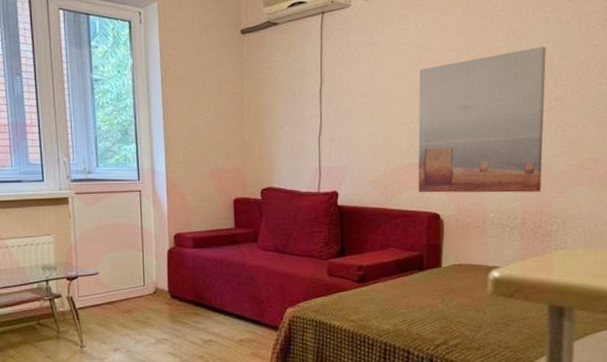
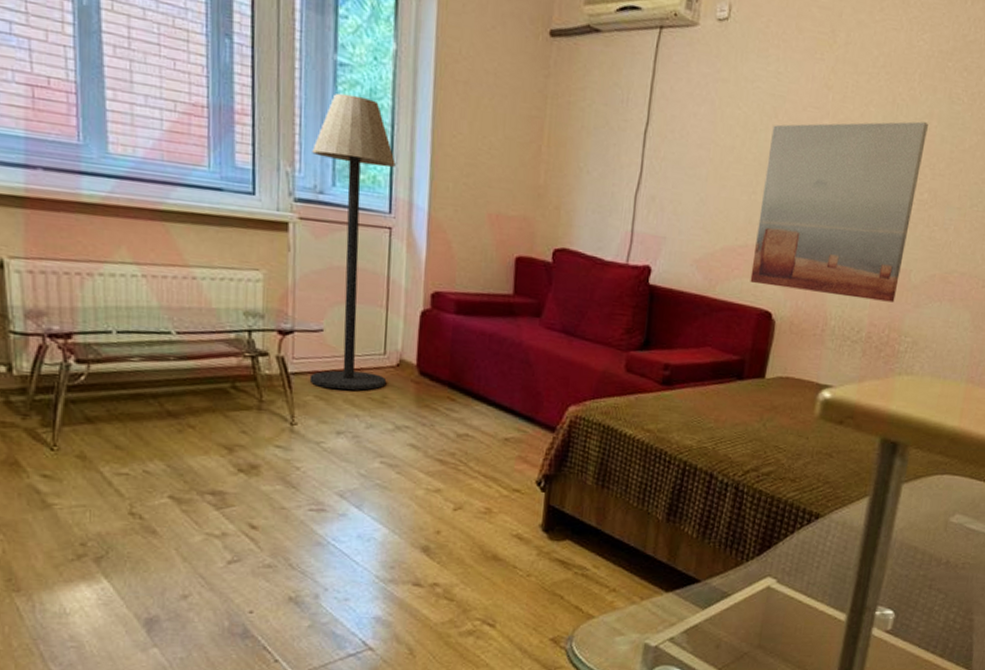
floor lamp: none [81,100,147,317] -> present [309,93,396,390]

